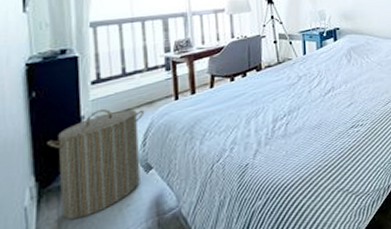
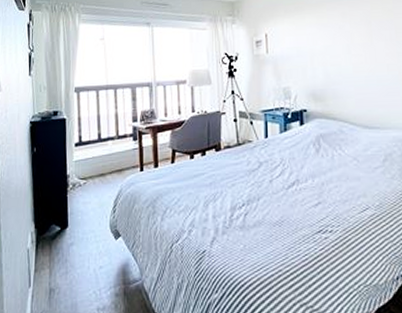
laundry hamper: present [47,109,145,220] -> none [43,171,115,270]

